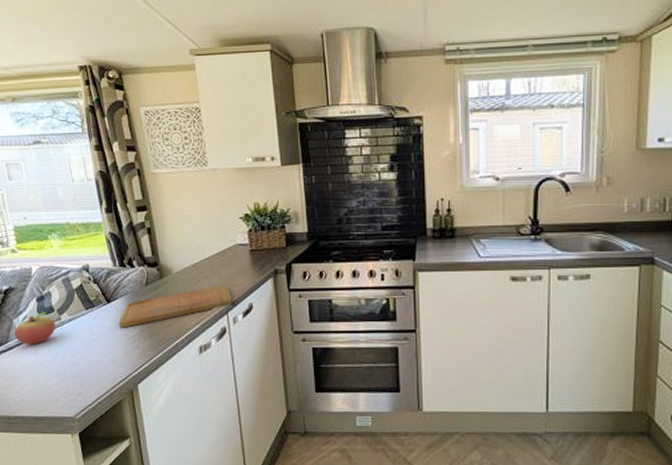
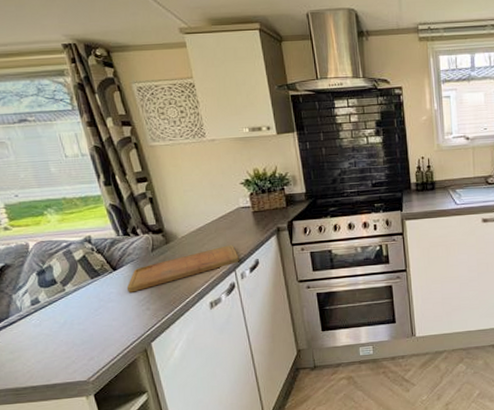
fruit: present [14,312,55,345] -> none [15,285,60,318]

